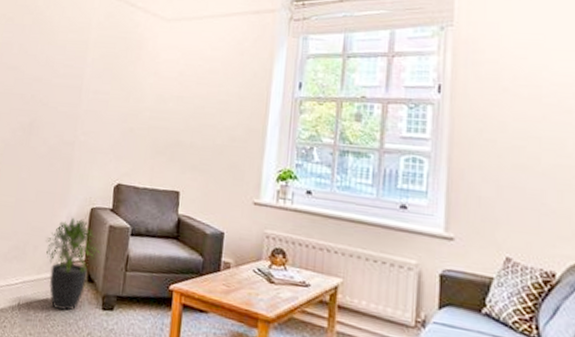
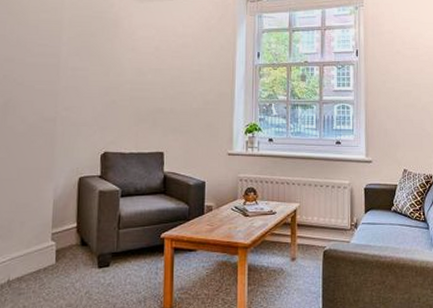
potted plant: present [46,217,99,311] -> none [33,189,91,278]

